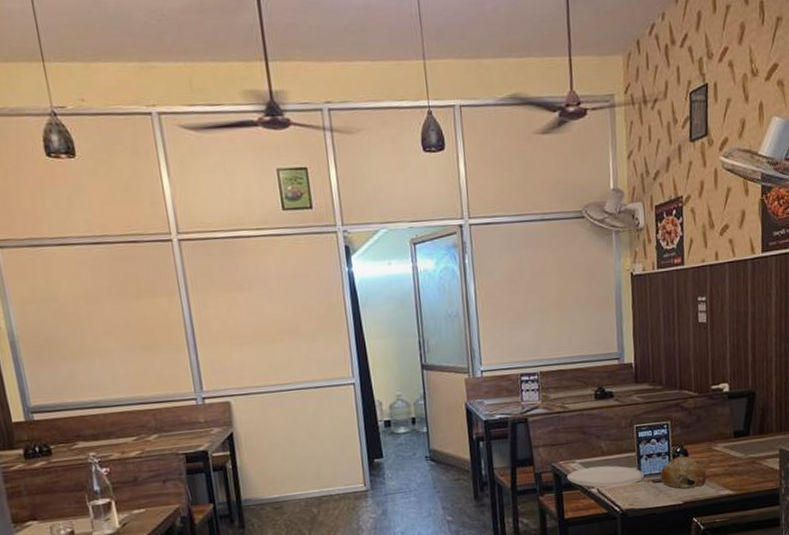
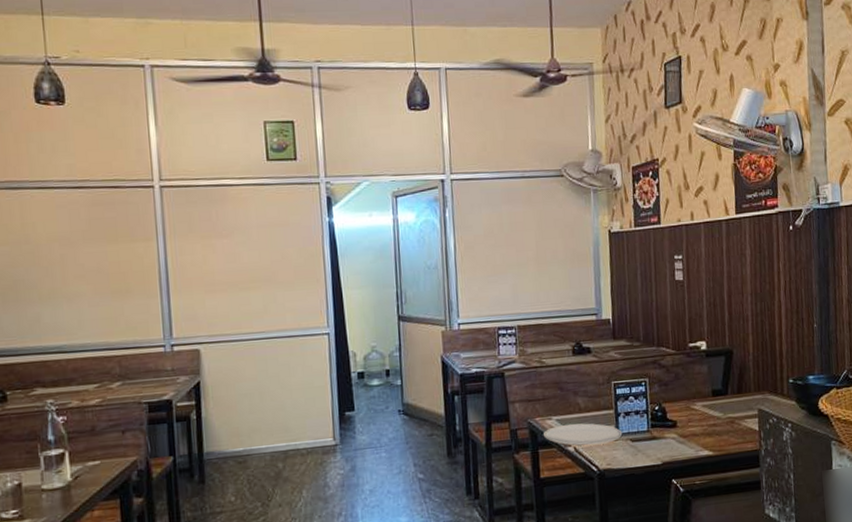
bread roll: present [660,456,707,489] -> none [638,414,686,449]

